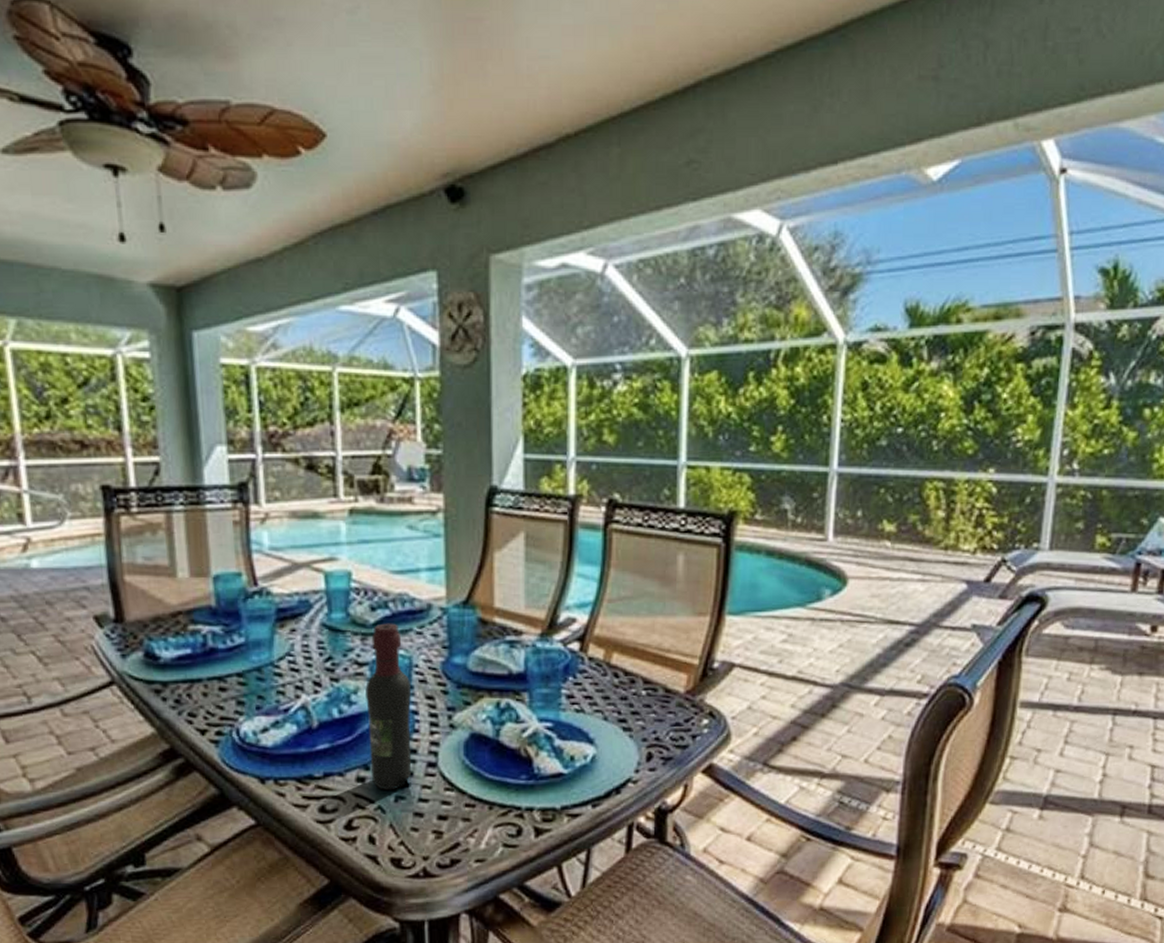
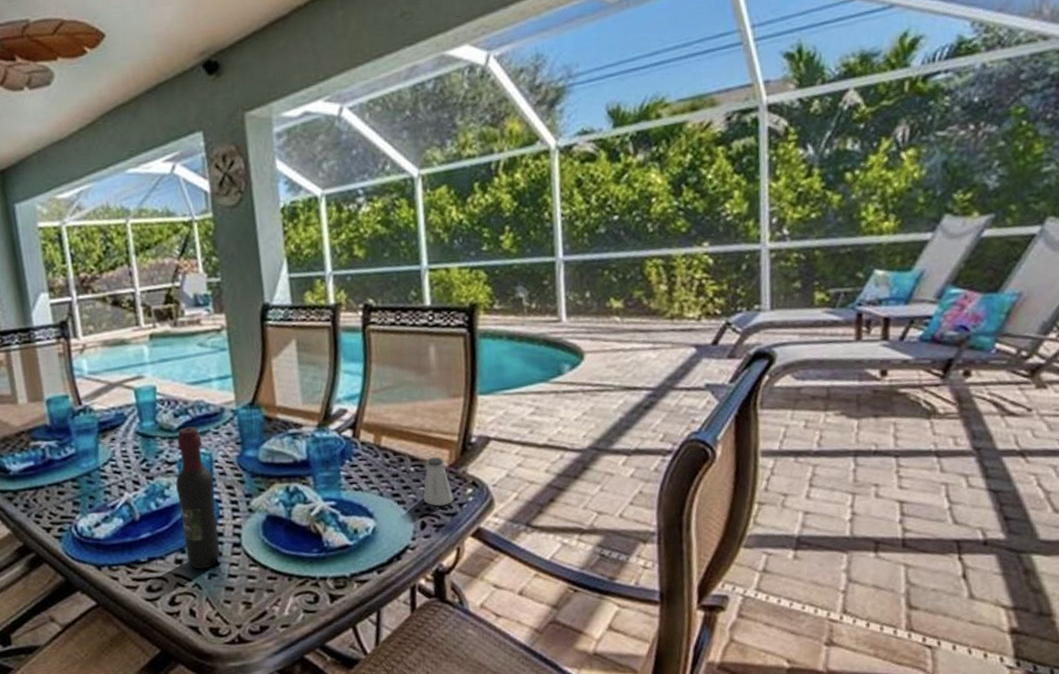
saltshaker: none [652,681,687,737] -> present [422,457,454,506]

